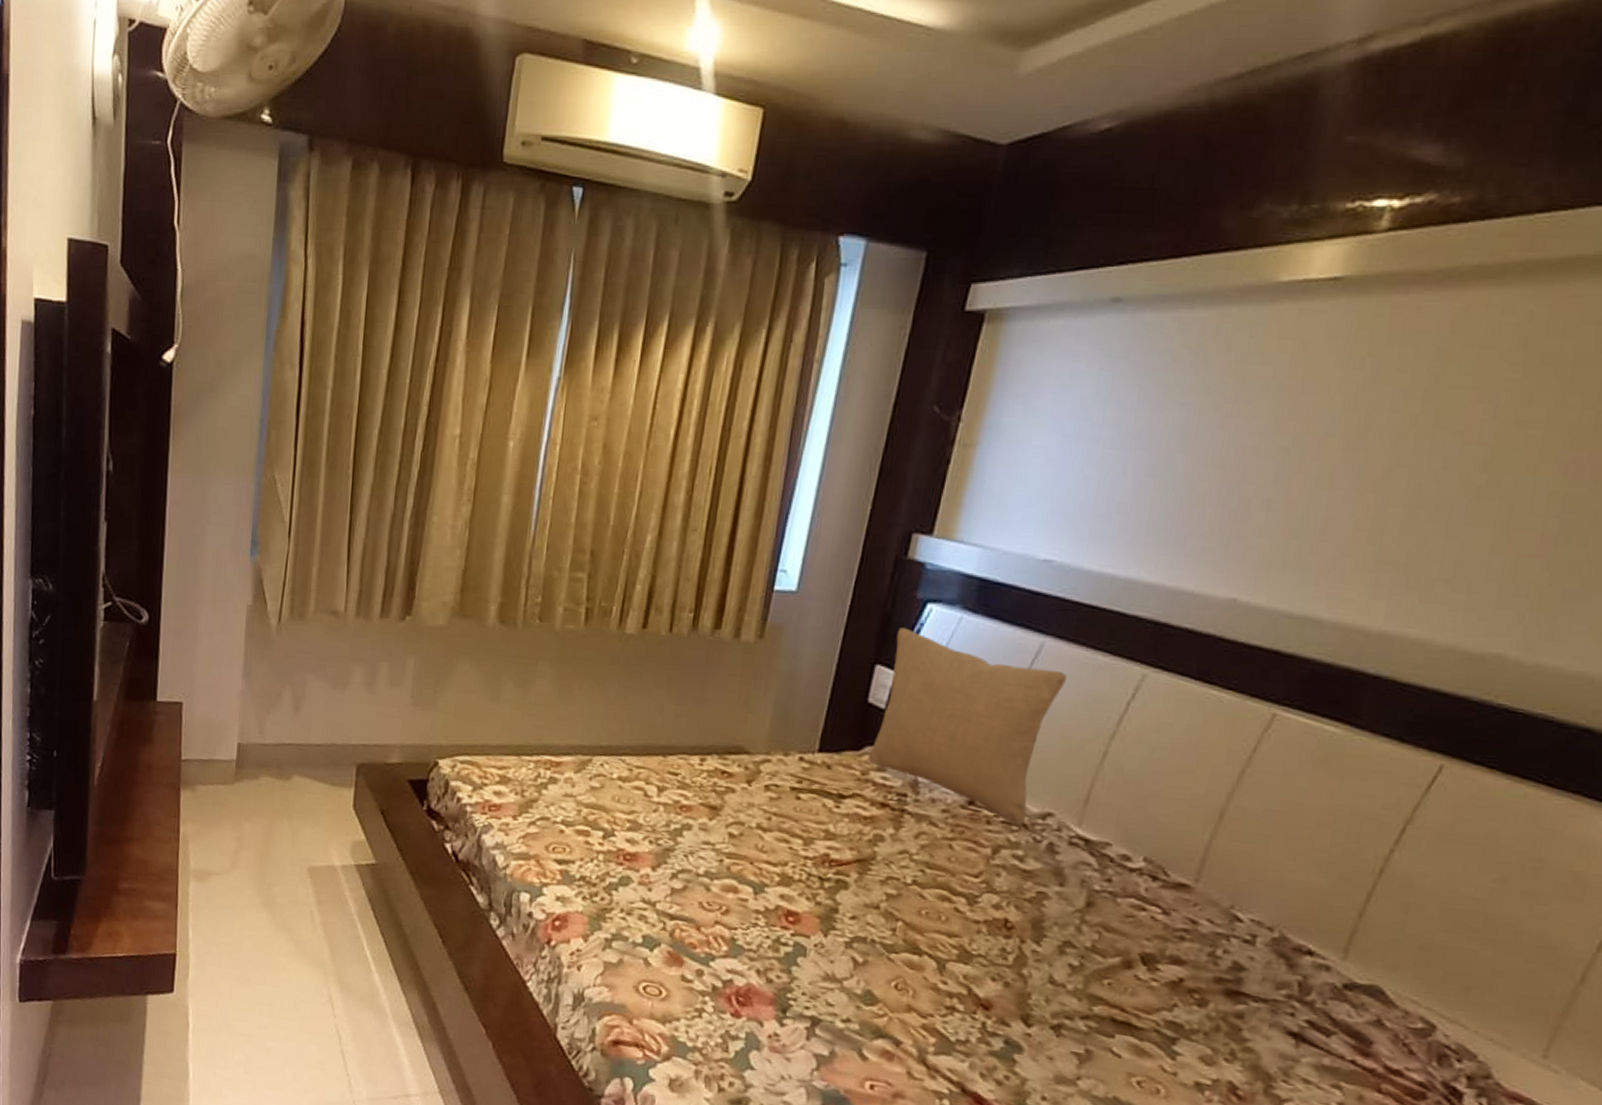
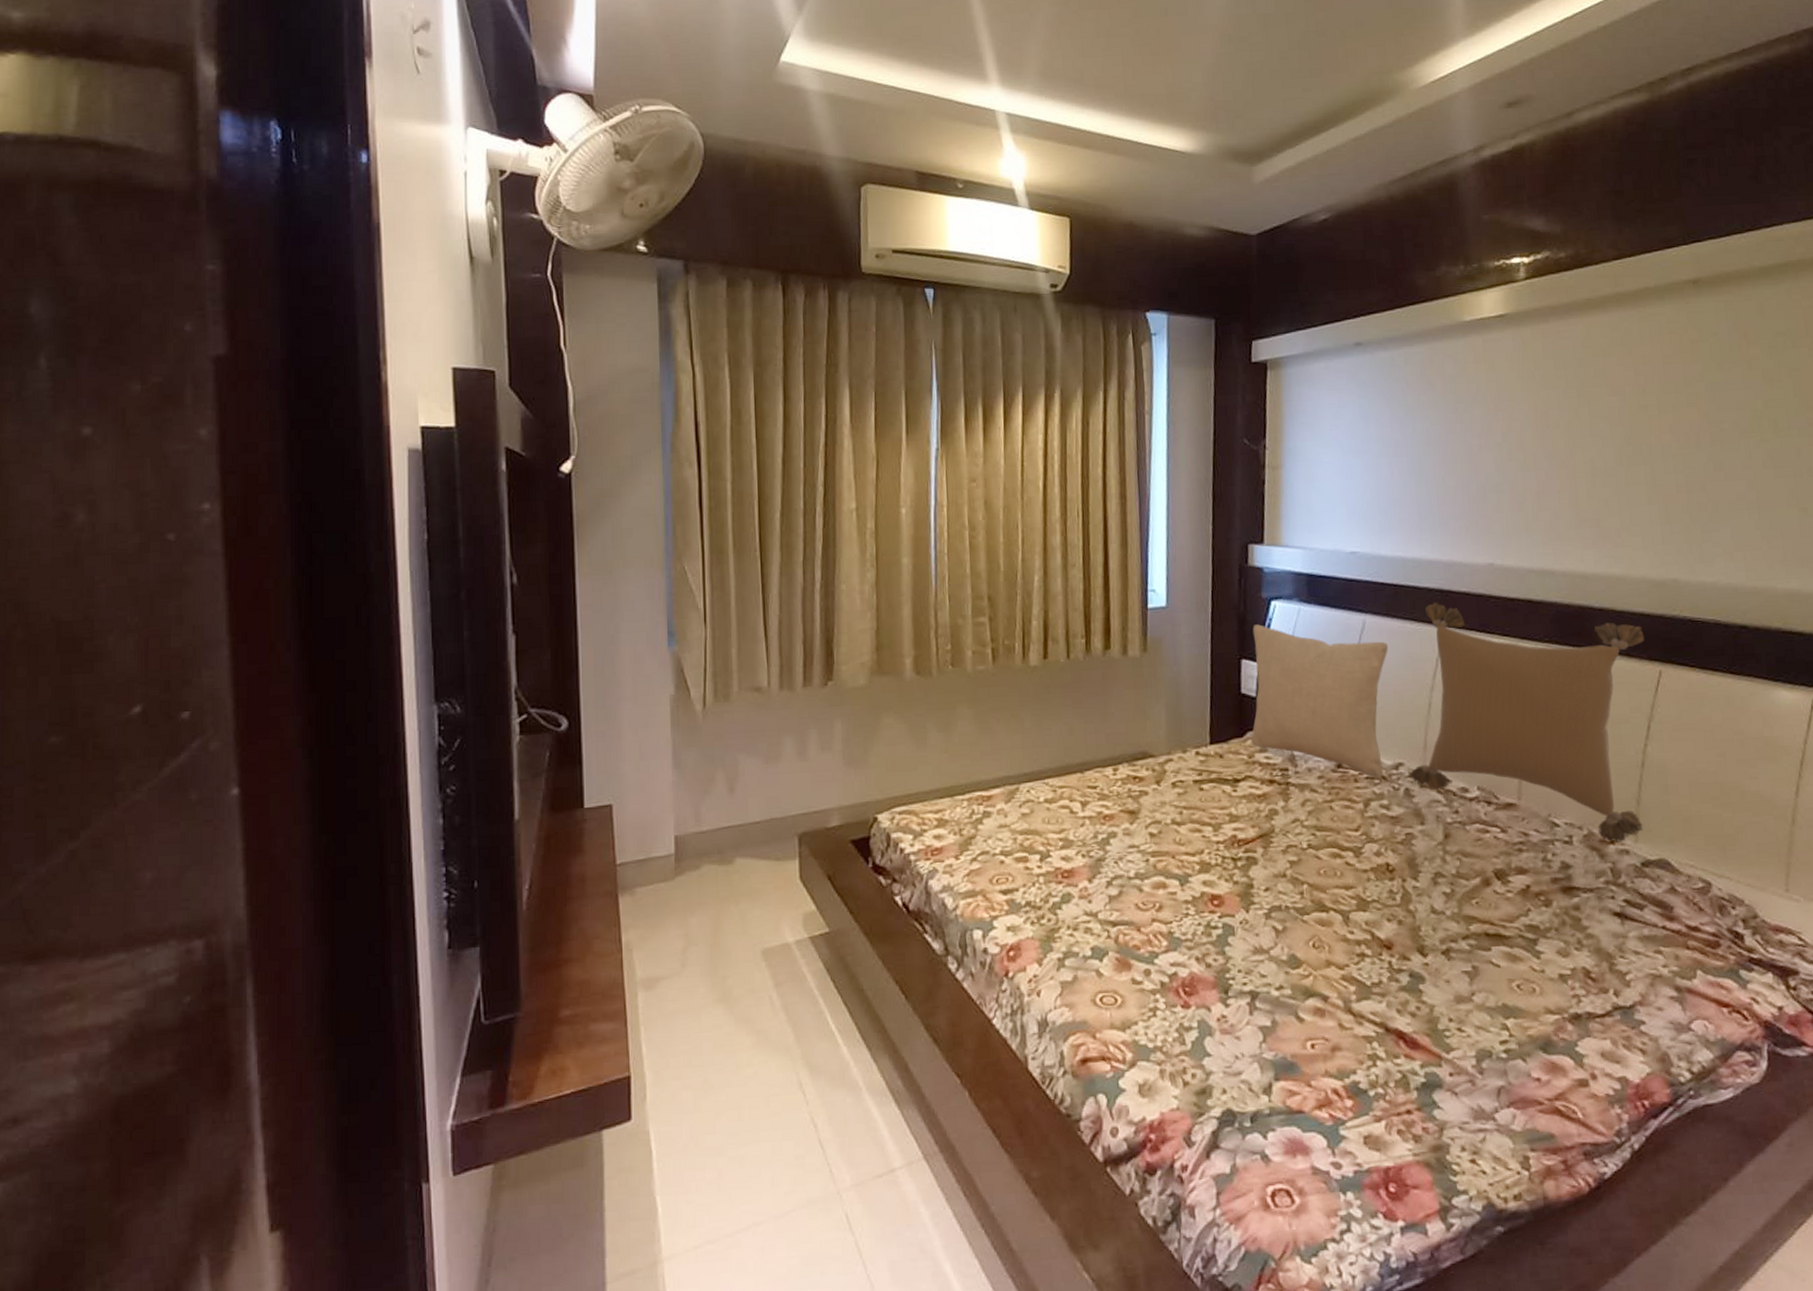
pillow: none [1056,636,1431,956] -> present [1408,603,1645,843]

